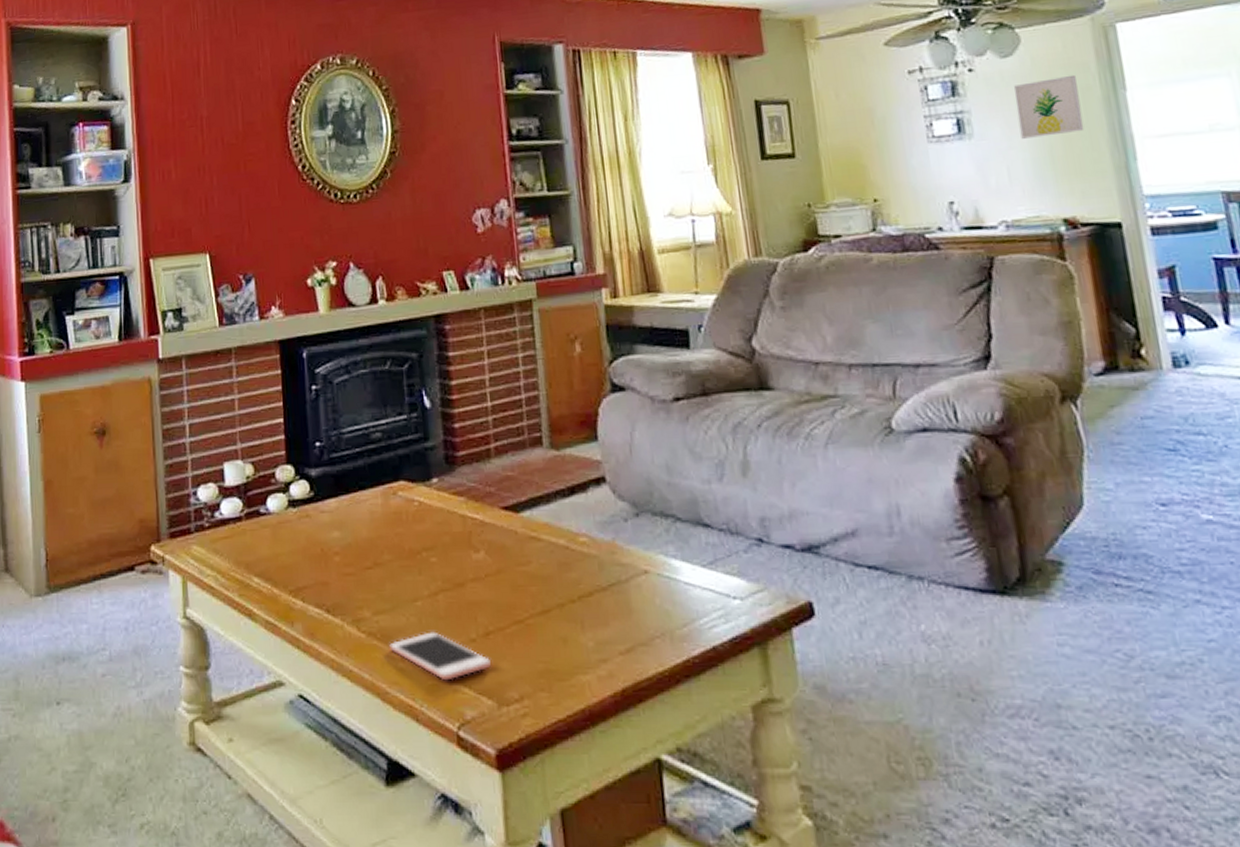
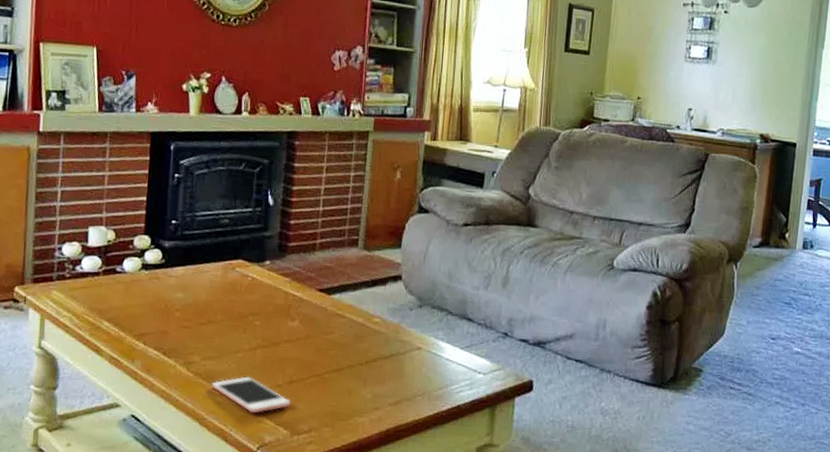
wall art: present [1014,74,1085,139] -> none [748,29,794,73]

